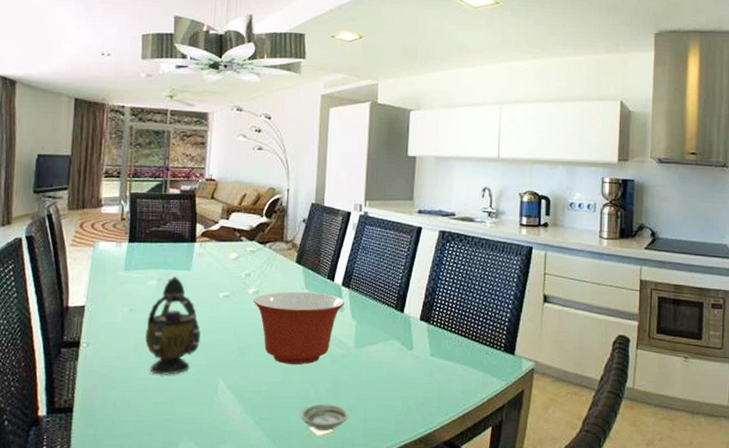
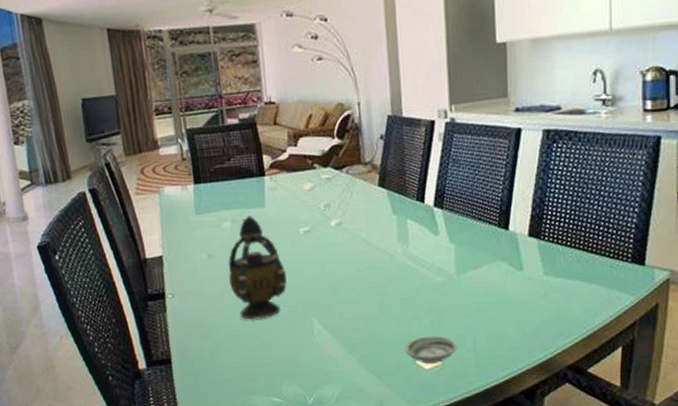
mixing bowl: present [253,291,345,365] -> none [336,217,440,298]

